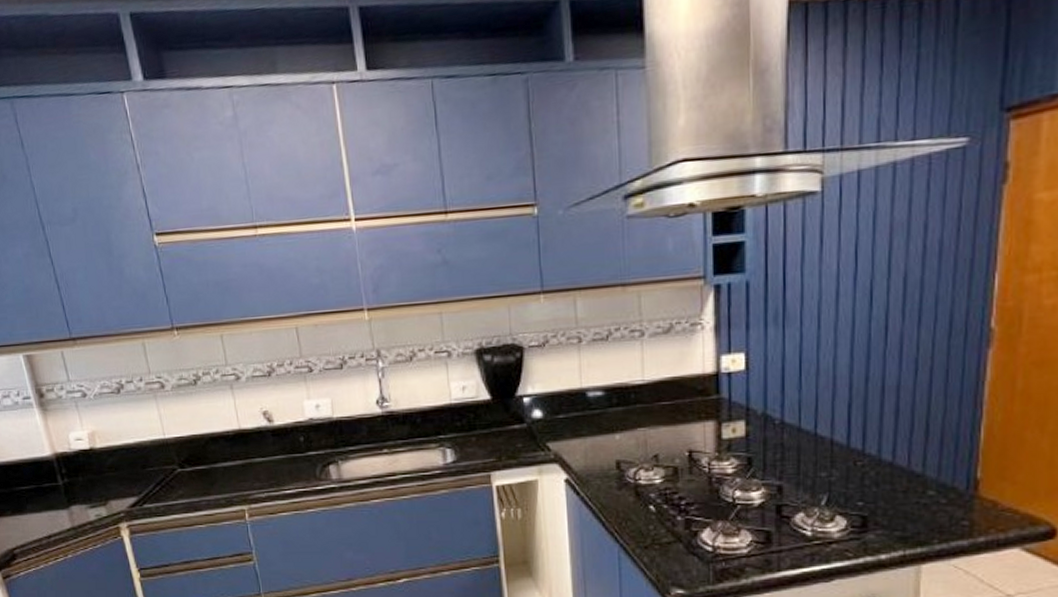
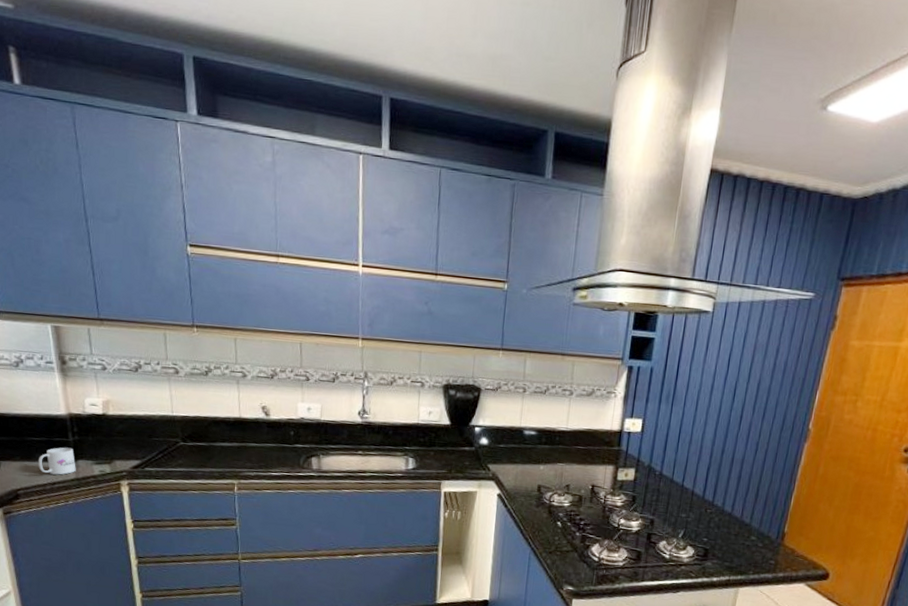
mug: none [30,492,71,526] -> present [38,447,76,475]

